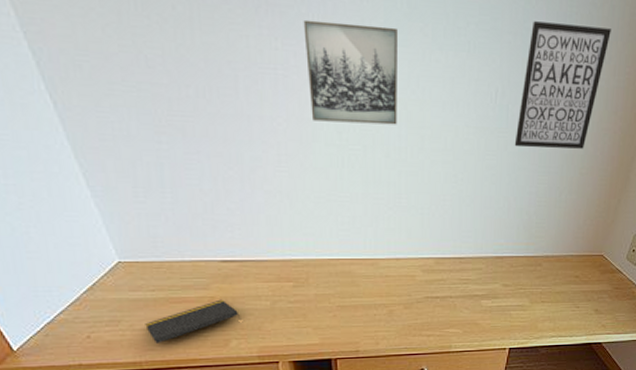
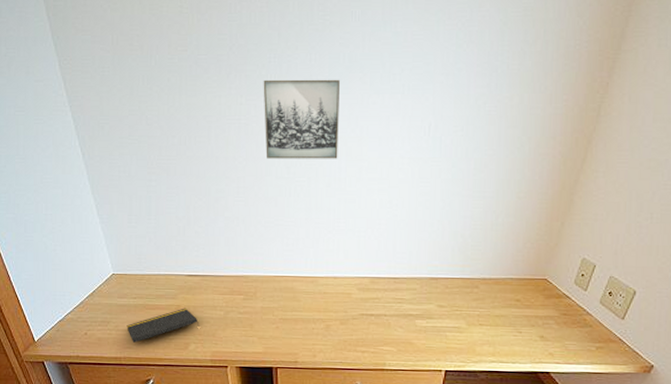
wall art: present [514,21,611,149] -> none [448,61,545,175]

